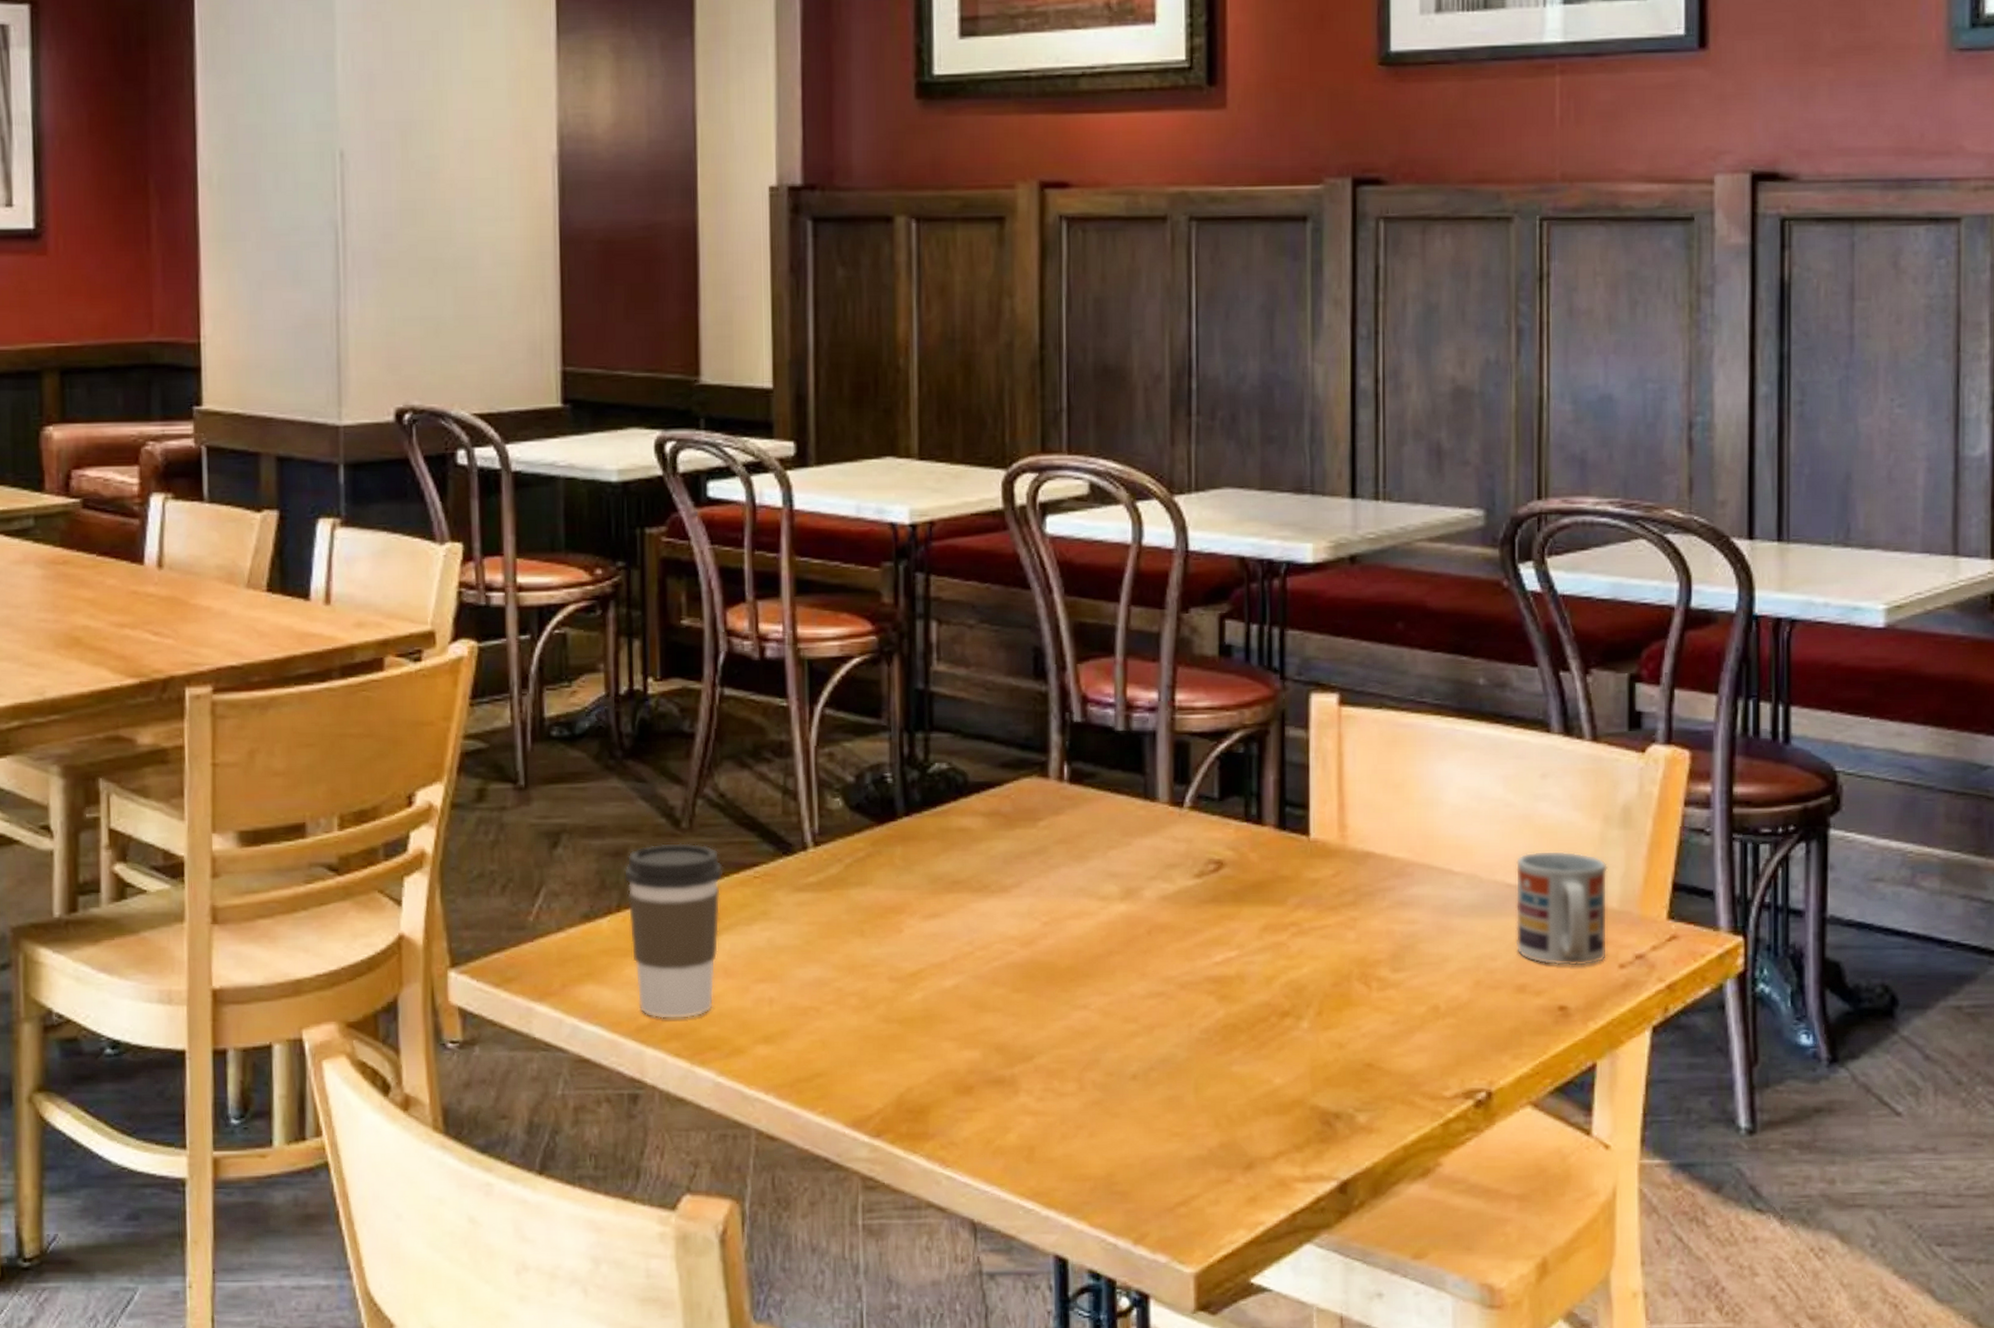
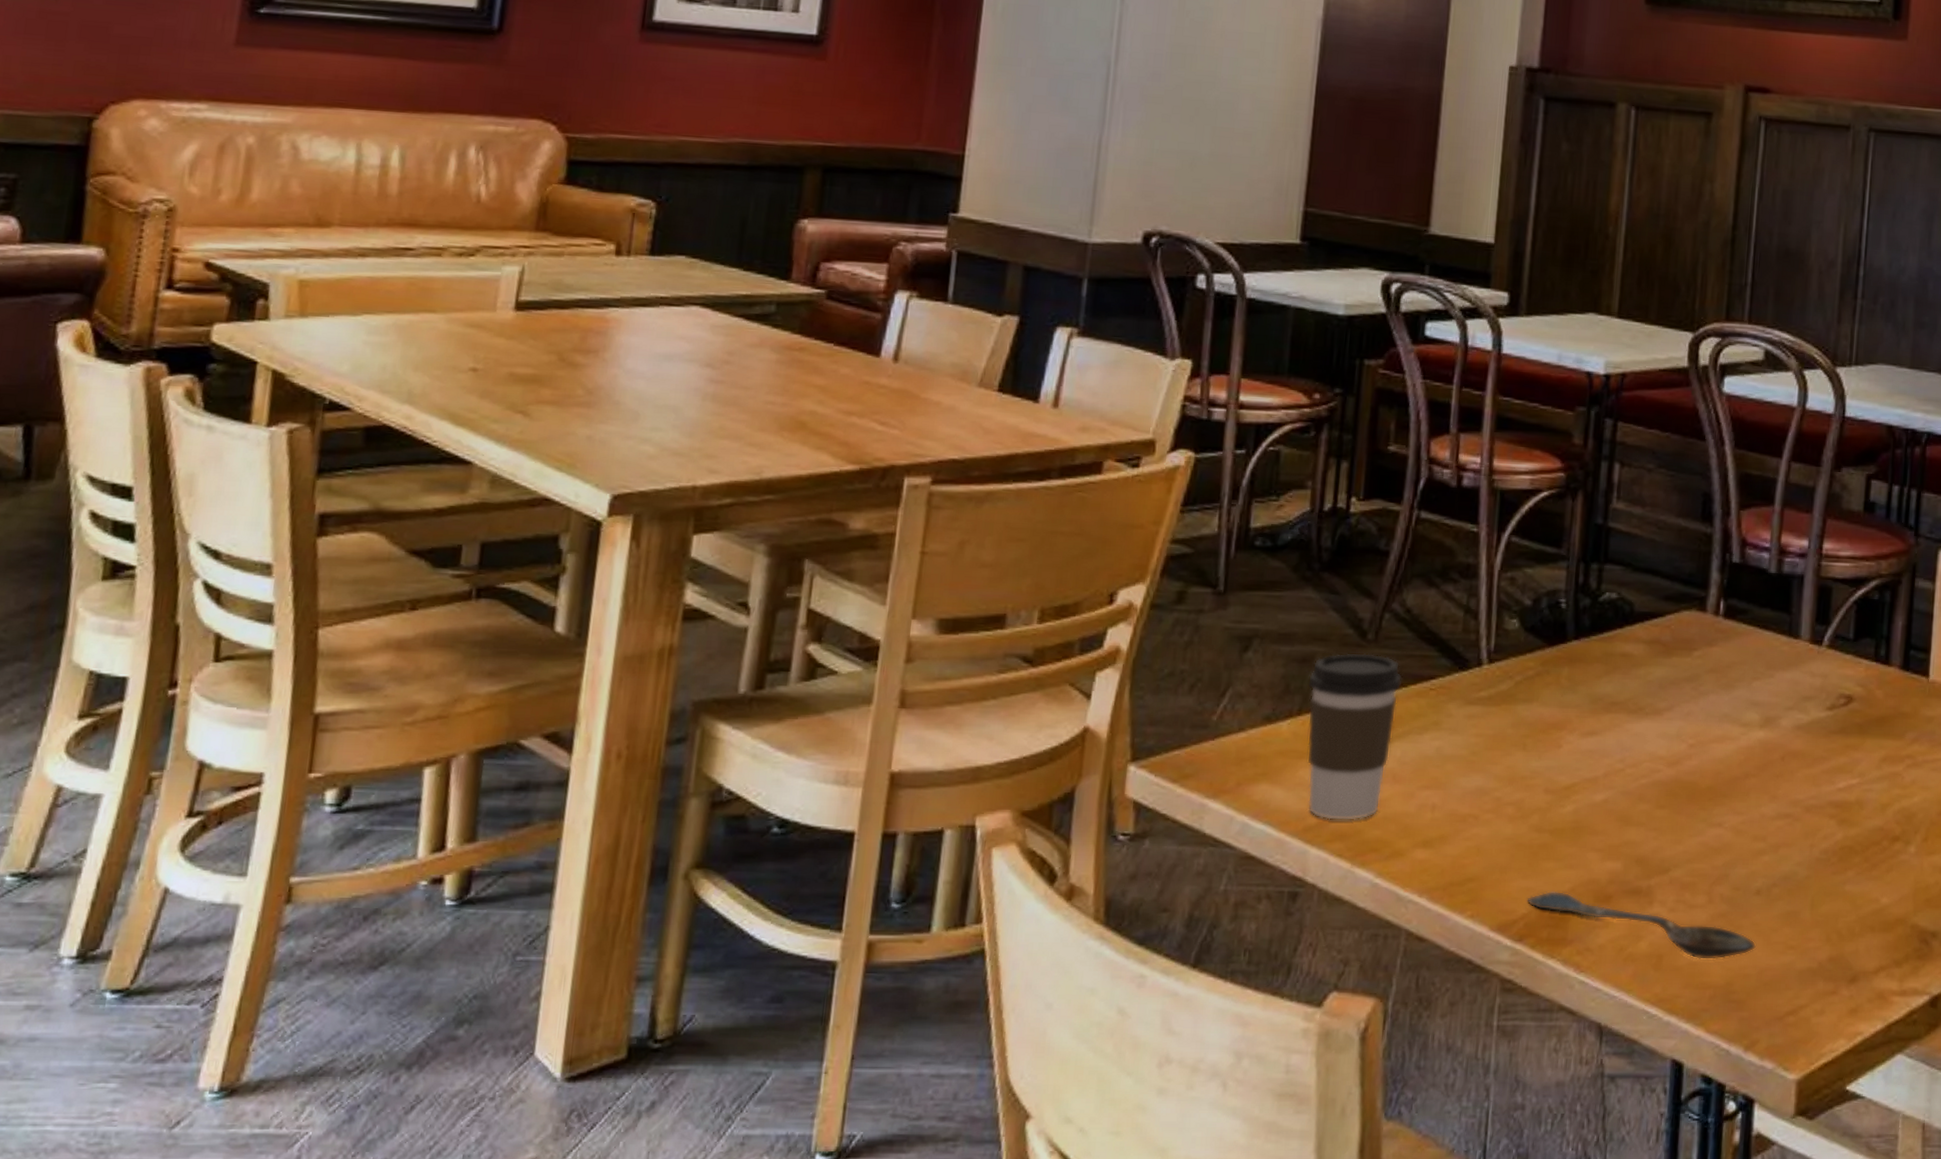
spoon: none [881,1083,1137,1151] -> present [1527,890,1756,961]

